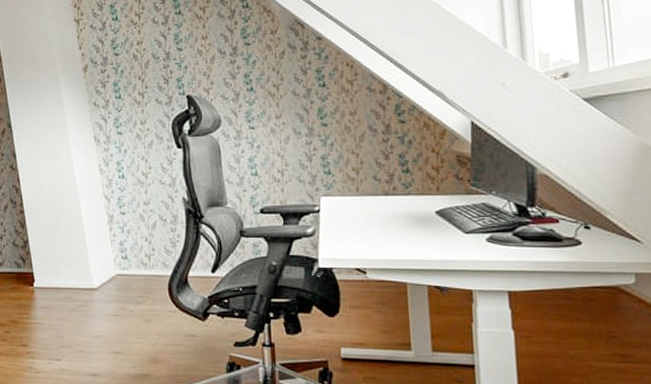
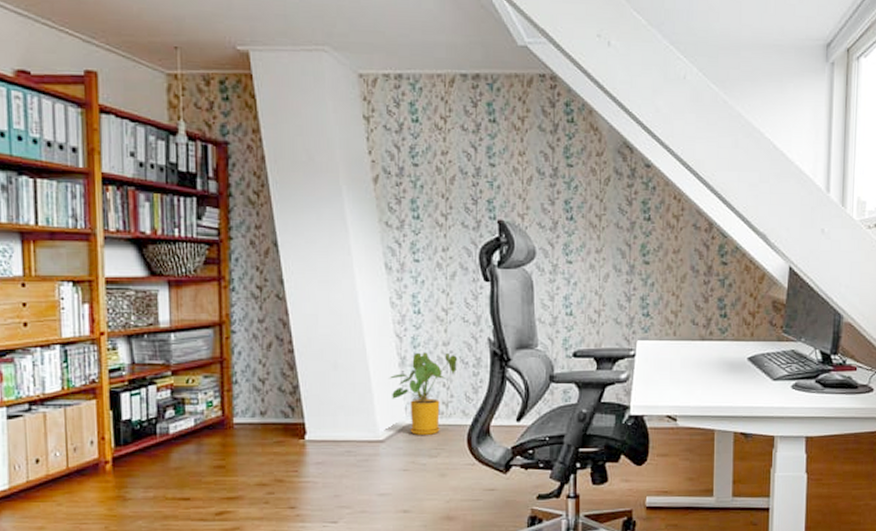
house plant: none [100,211,157,284] -> present [389,352,458,435]

